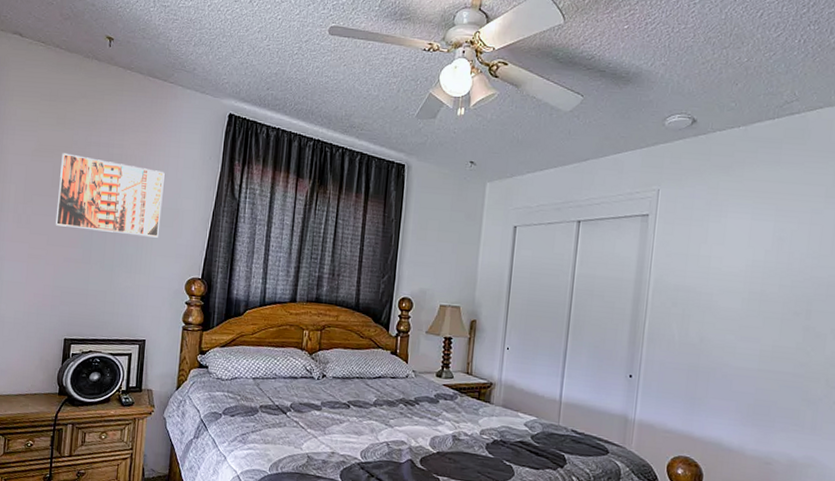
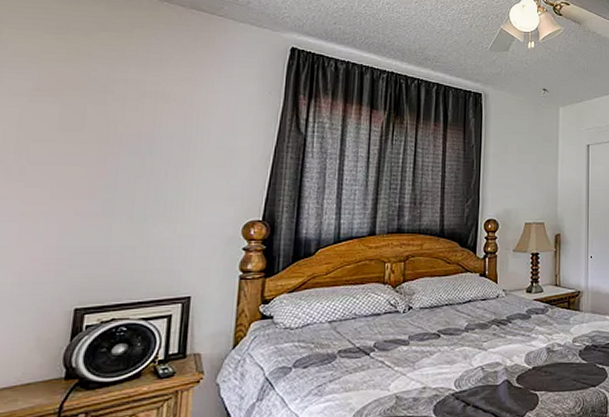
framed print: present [55,153,165,238] -> none [62,92,214,180]

